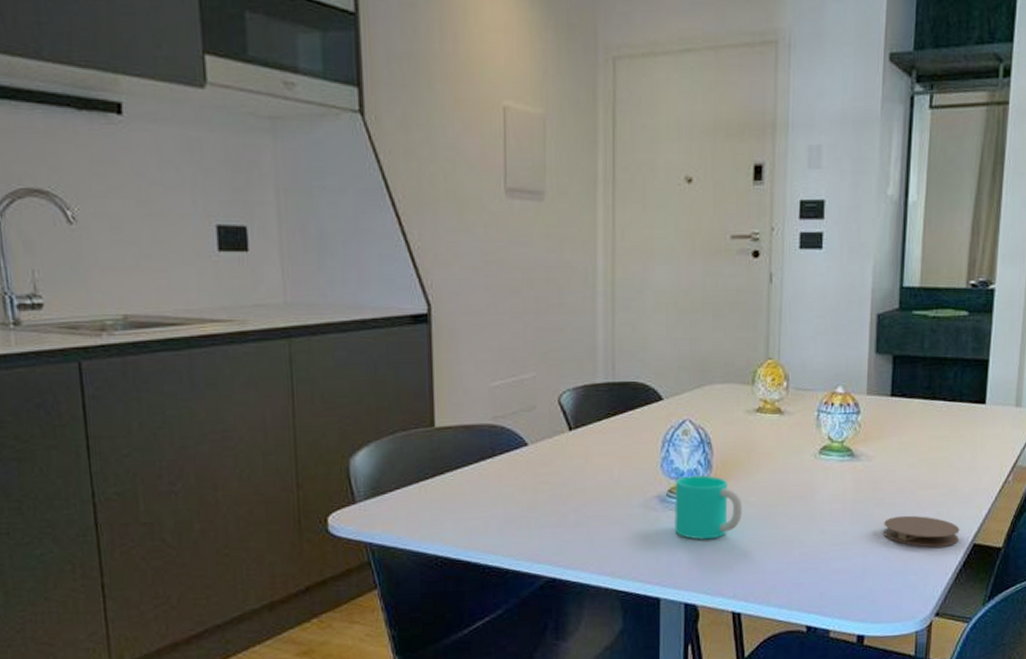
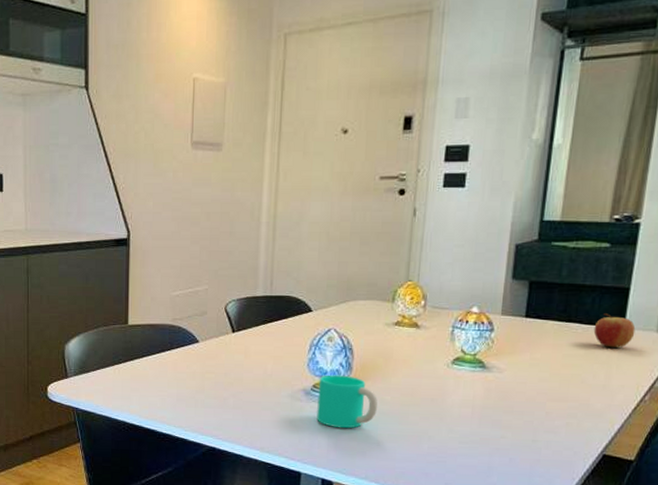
coaster: present [882,515,960,548] -> none [510,423,590,455]
fruit: none [957,388,996,426] -> present [593,313,636,348]

